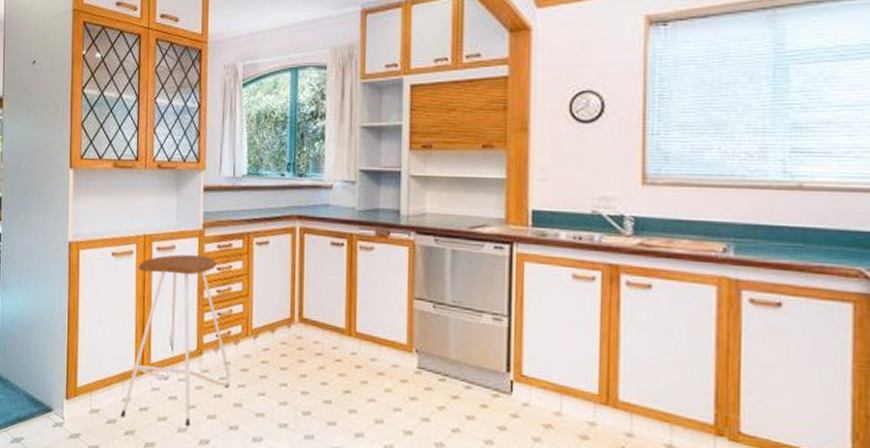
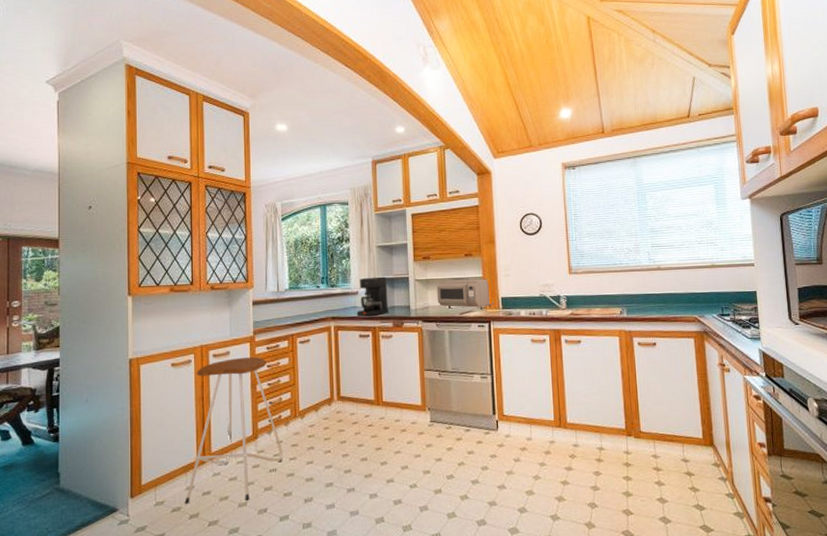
coffee maker: none [329,167,372,219] -> present [356,276,389,316]
microwave: none [438,179,520,225] -> present [436,278,494,310]

